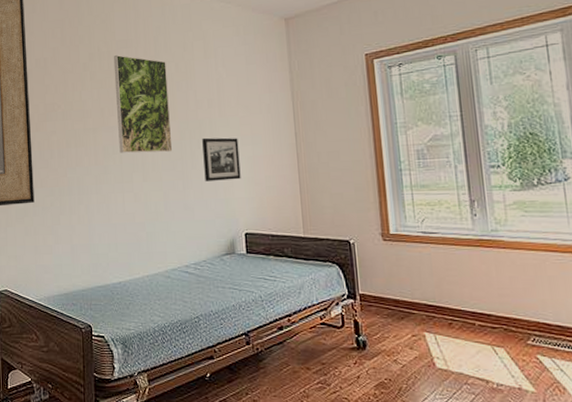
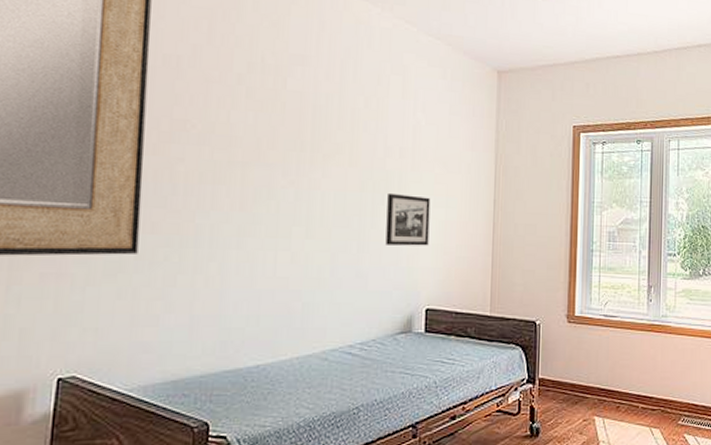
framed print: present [113,55,173,153] -> none [277,72,353,206]

